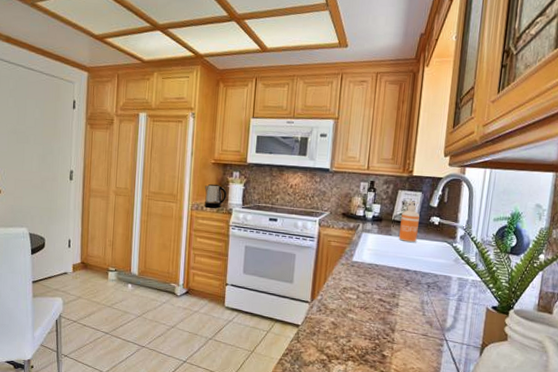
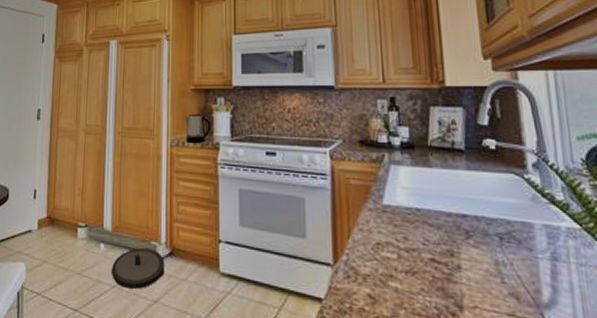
robot vacuum: none [137,288,182,318] -> present [111,248,165,289]
soap dispenser: present [398,201,421,243] -> none [440,119,469,176]

